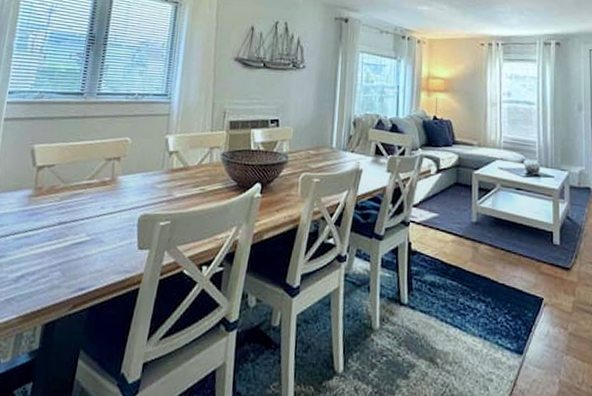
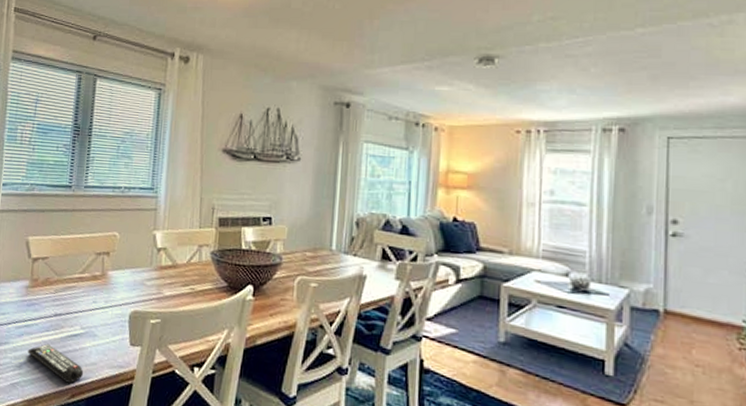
remote control: none [26,253,88,293] -> present [28,343,84,384]

